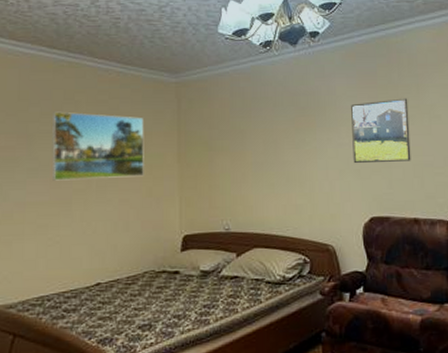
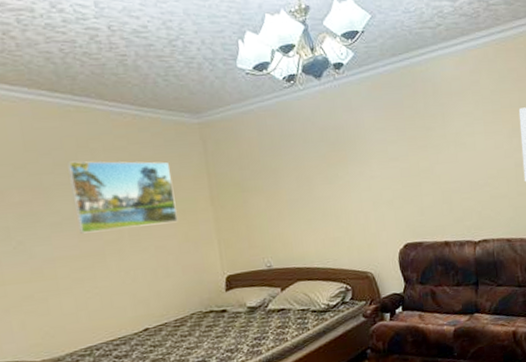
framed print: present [351,98,411,164] -> none [380,128,440,195]

